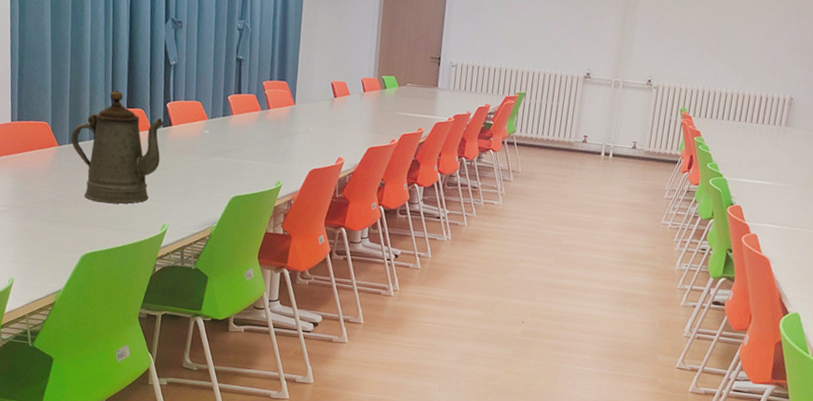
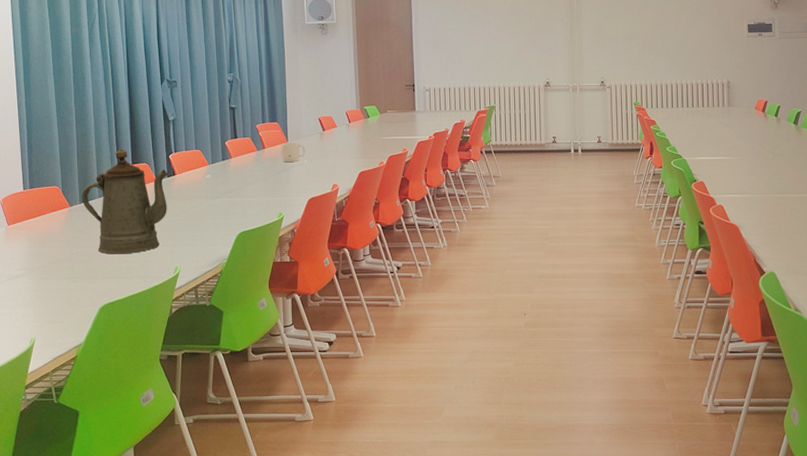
mug: none [287,105,314,128] -> present [281,142,306,163]

